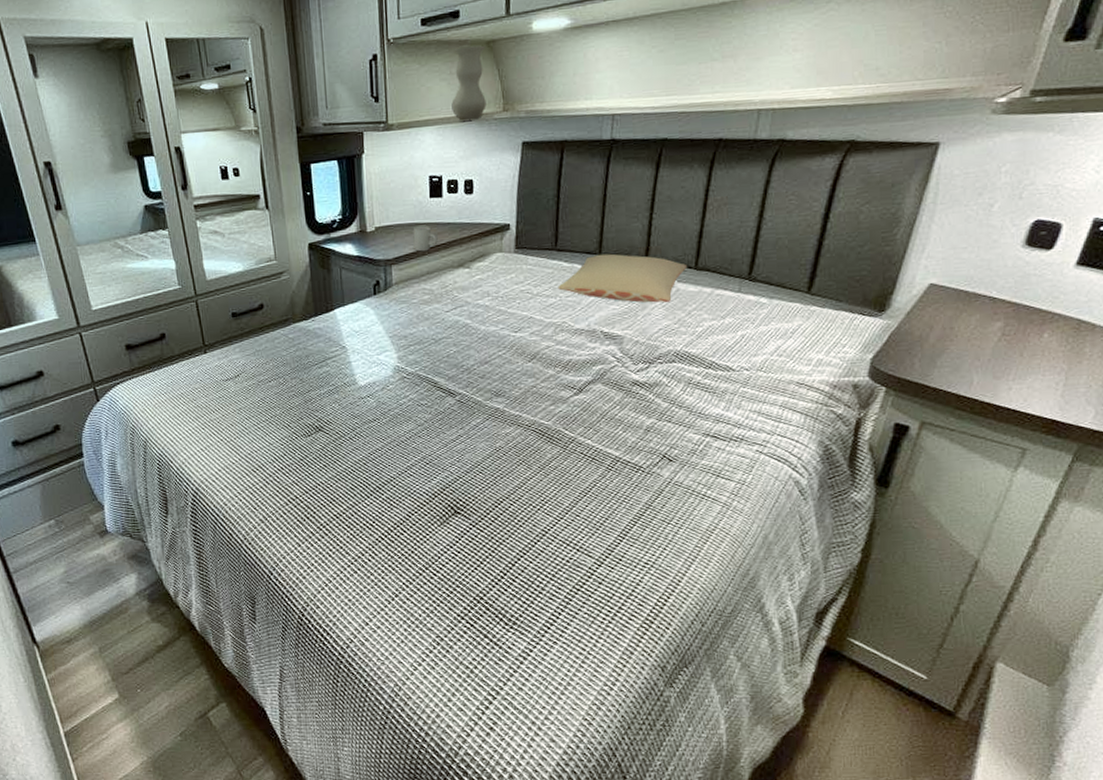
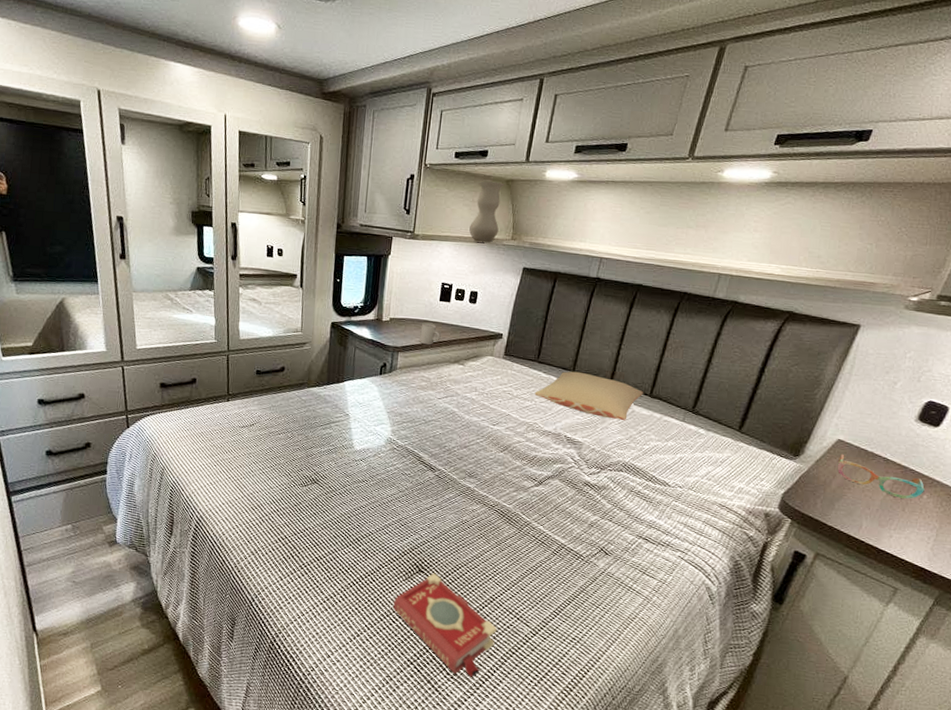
book: none [431,512,555,624] -> present [393,573,497,677]
eyeglasses: none [933,300,1044,342] -> present [837,454,925,499]

